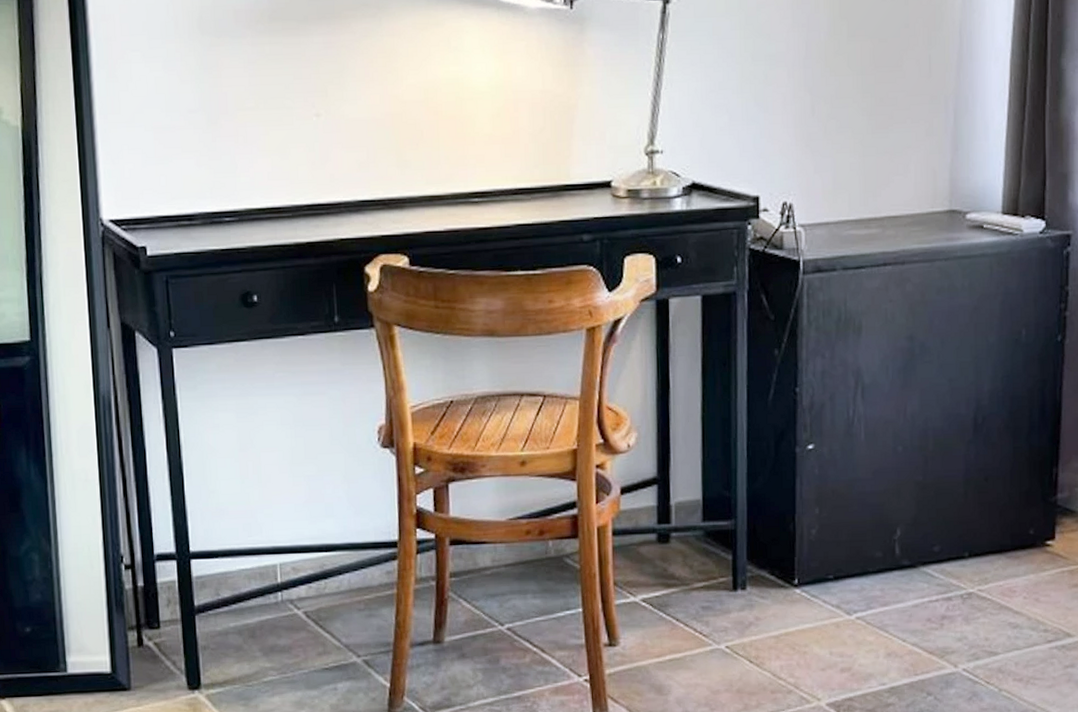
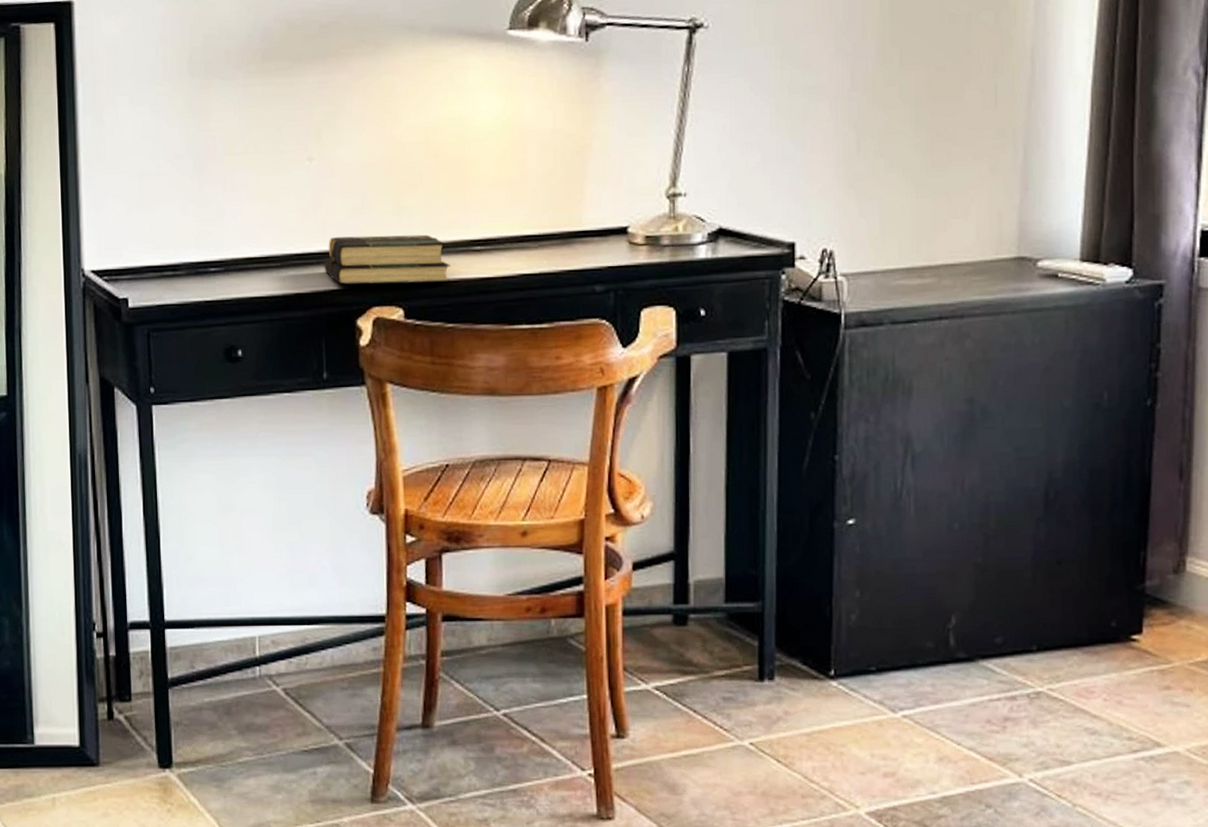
book: none [333,187,451,234] -> present [324,234,451,285]

